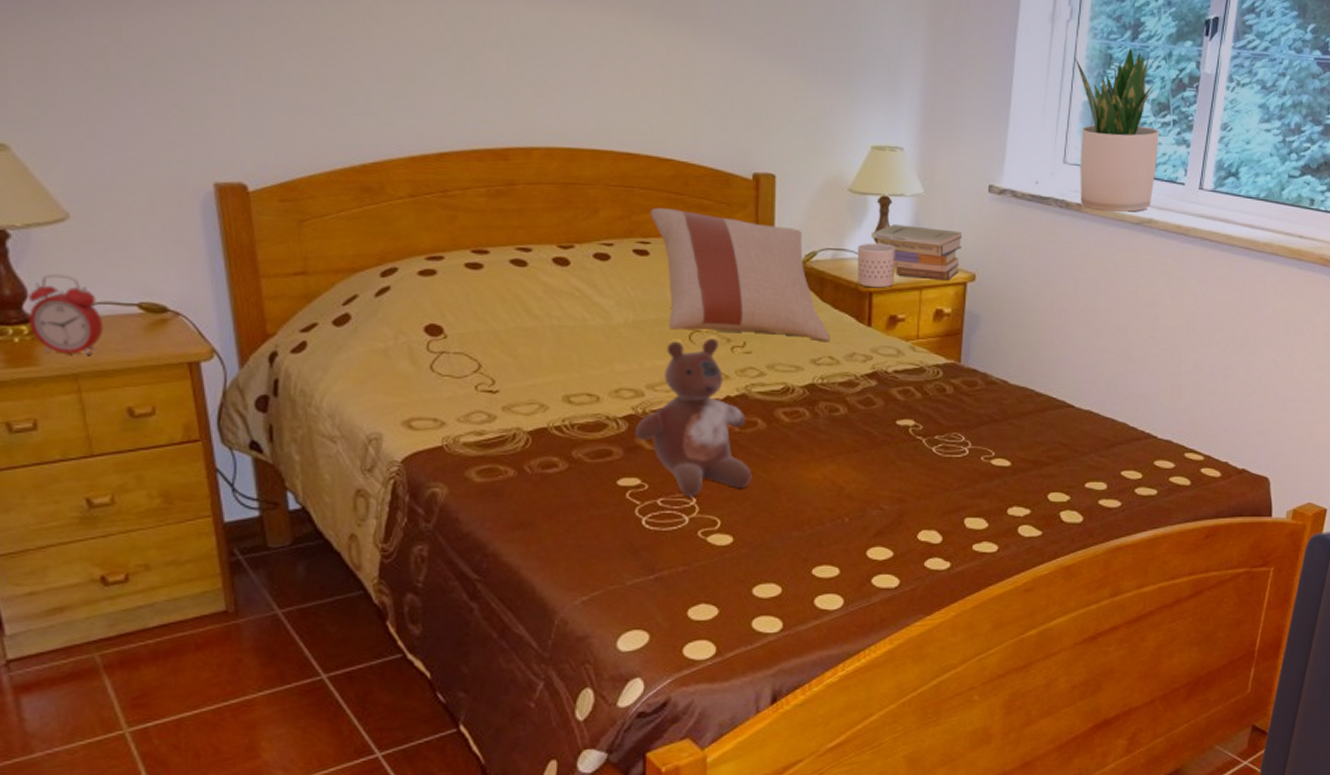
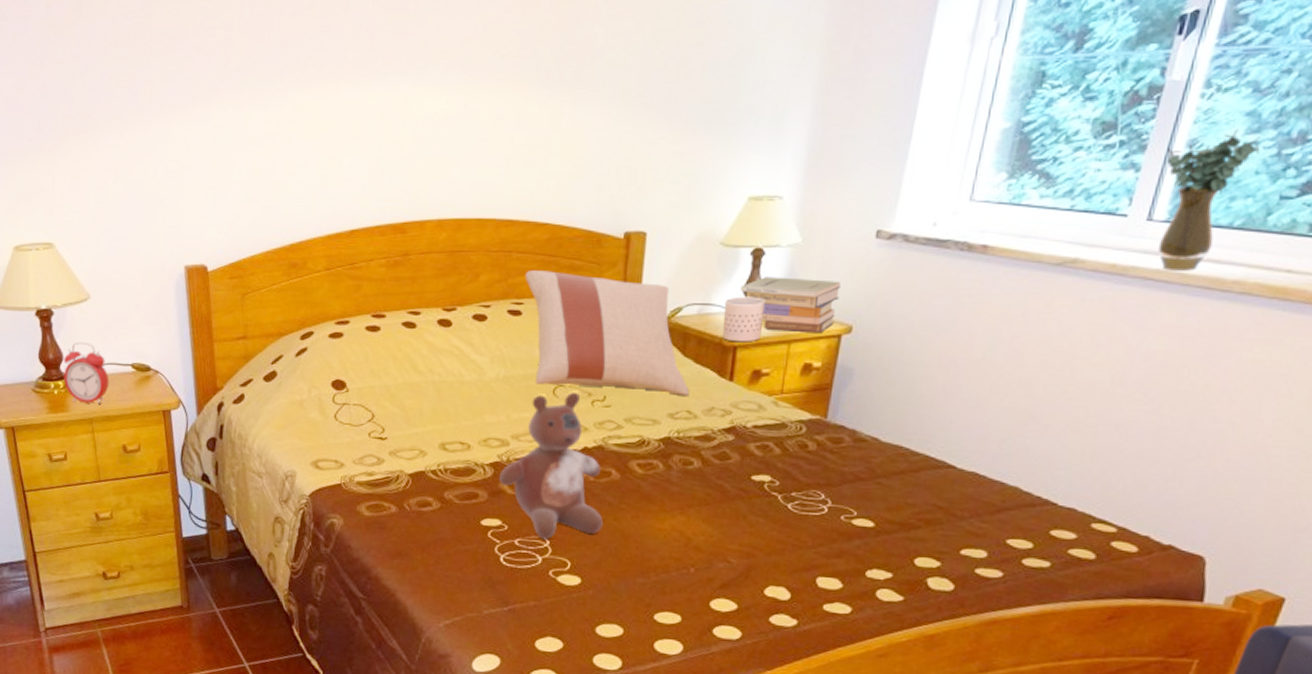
planter: present [1075,48,1159,213] -> none [986,61,1102,253]
vase: none [1208,117,1272,234] -> present [1157,128,1261,271]

